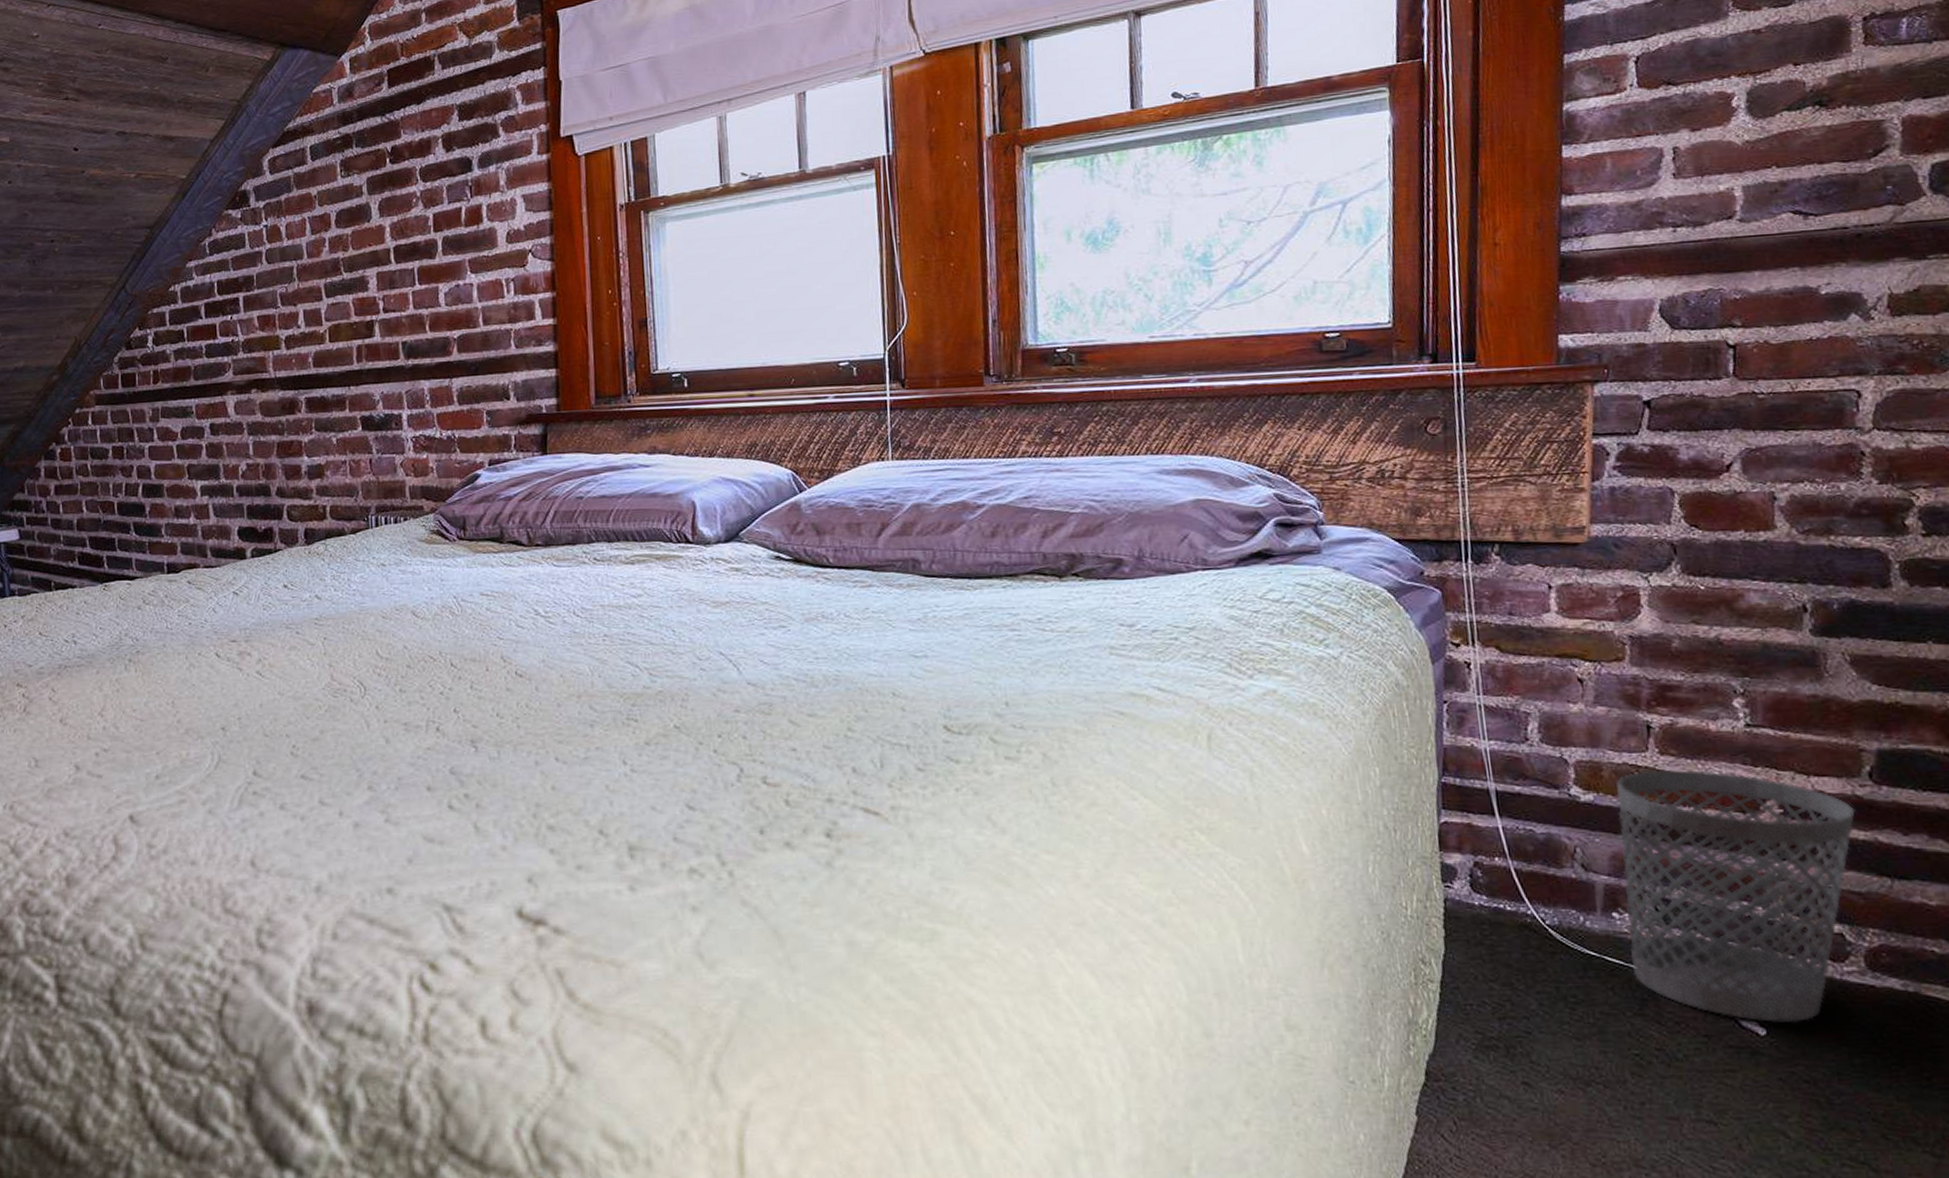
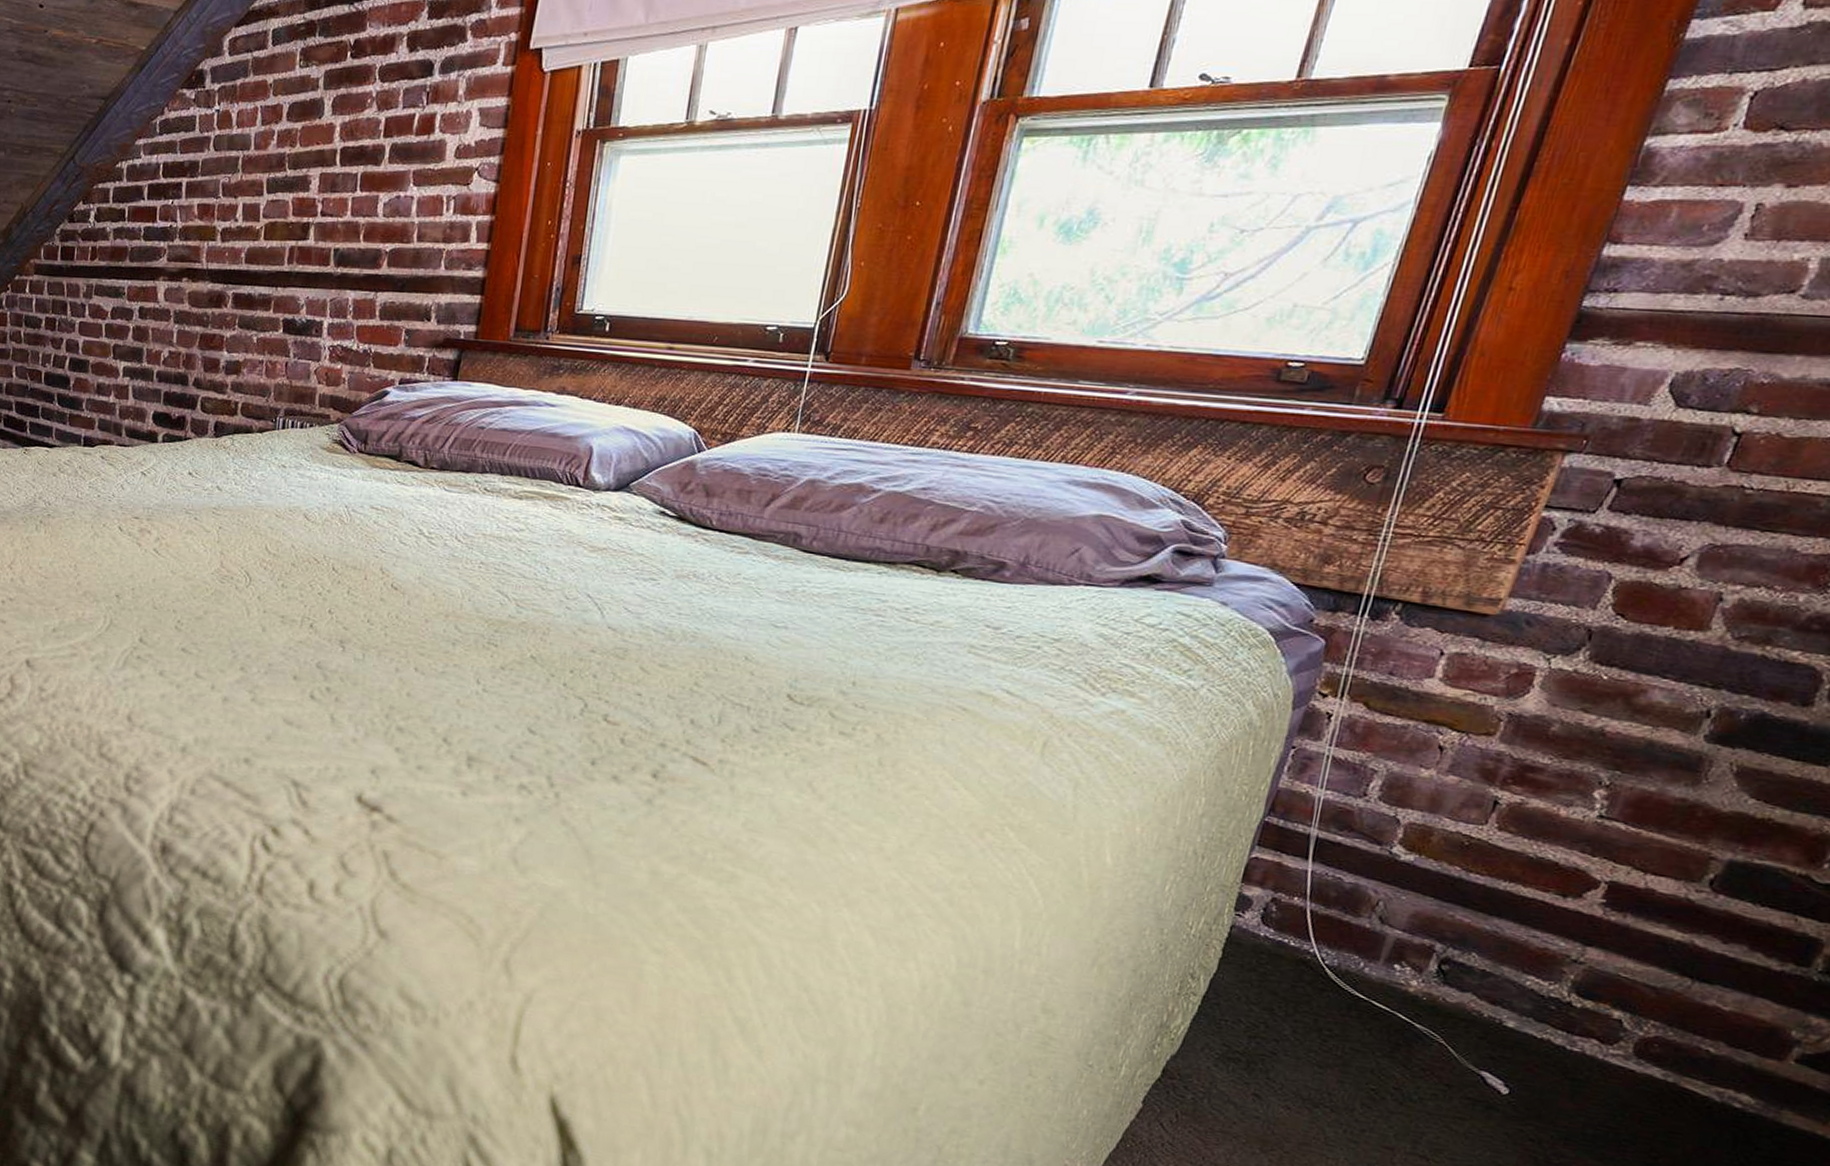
wastebasket: present [1616,769,1855,1023] -> none [1395,842,1682,1090]

